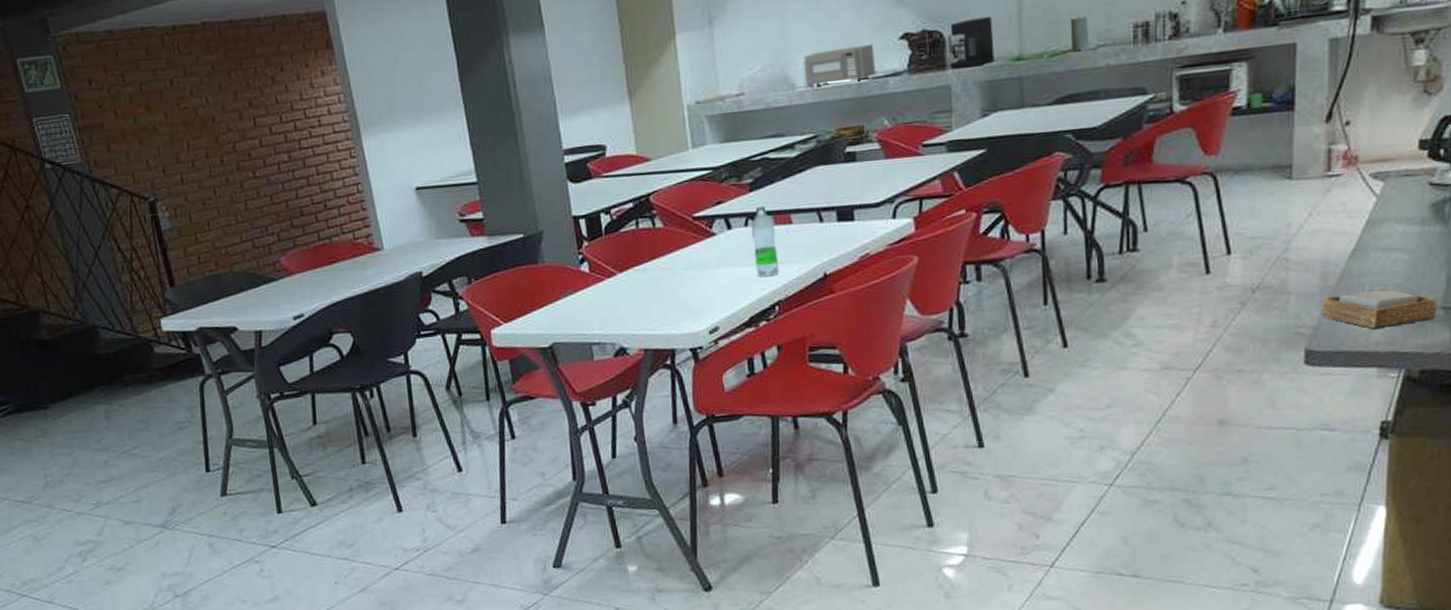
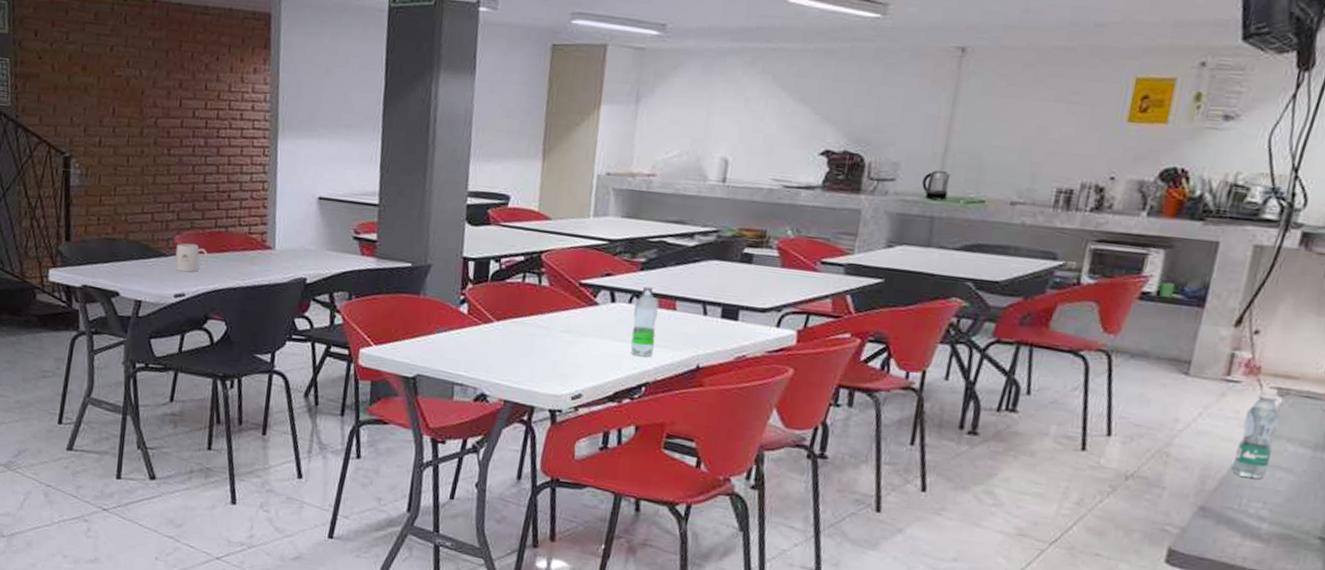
mug: none [284,261,319,293] -> present [175,243,208,273]
microwave: present [804,44,875,87] -> none [719,150,793,187]
coffee maker: present [950,17,994,69] -> none [864,149,916,198]
kettle: none [1003,29,1030,60] -> present [921,169,951,200]
paper towel: present [1068,15,1099,53] -> none [985,169,1018,206]
napkin holder: present [1323,288,1437,330] -> none [1193,501,1316,548]
bottle: none [1350,173,1384,267] -> present [1232,386,1281,480]

